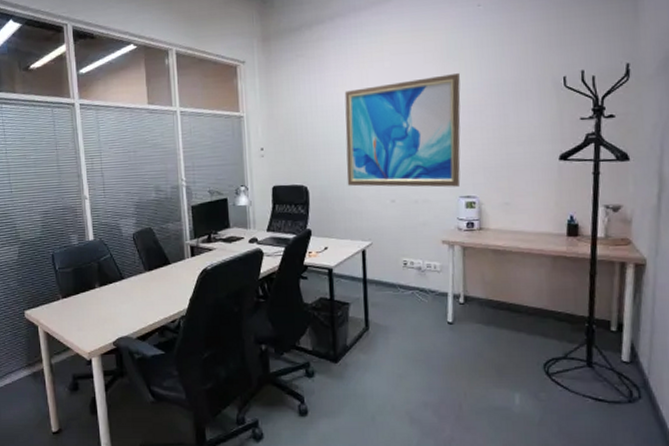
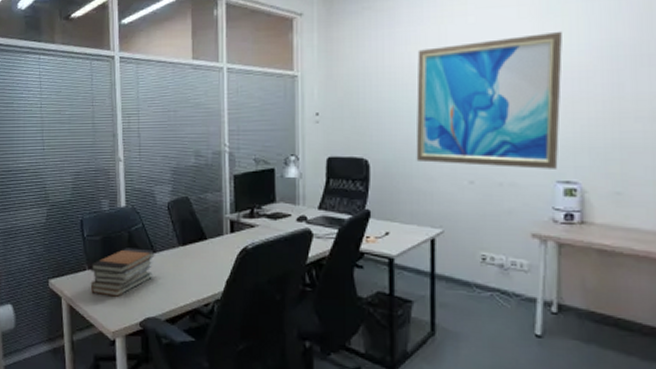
book stack: none [63,276,124,321] -> present [89,248,155,297]

